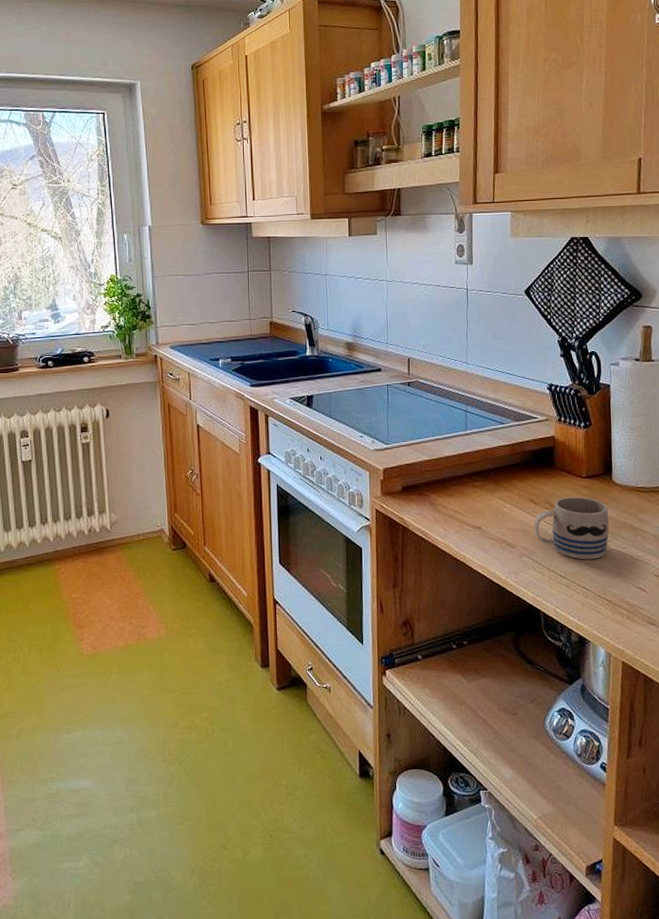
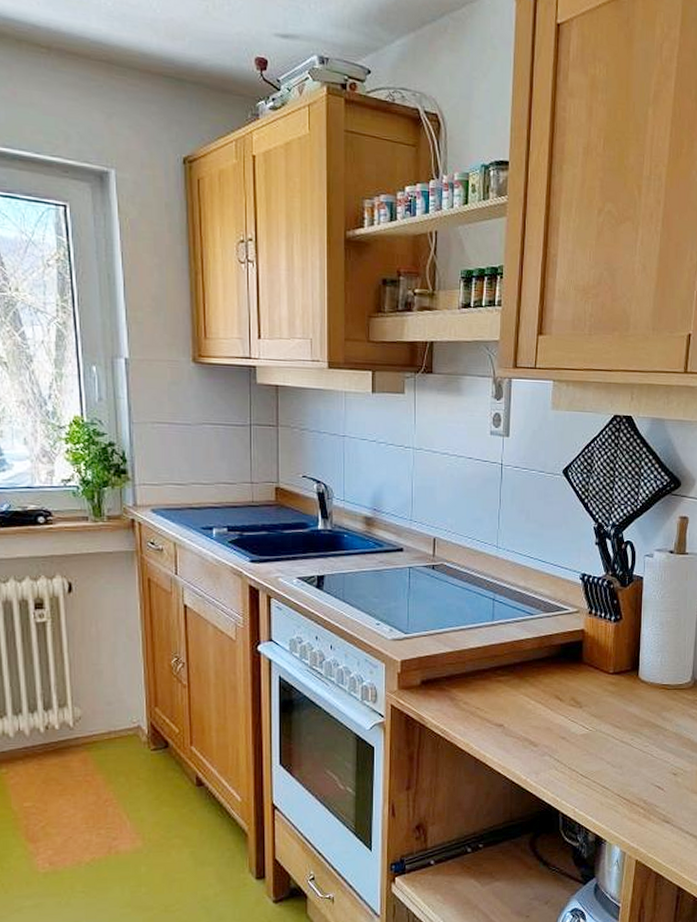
mug: present [533,497,610,560] -> none [557,694,633,759]

